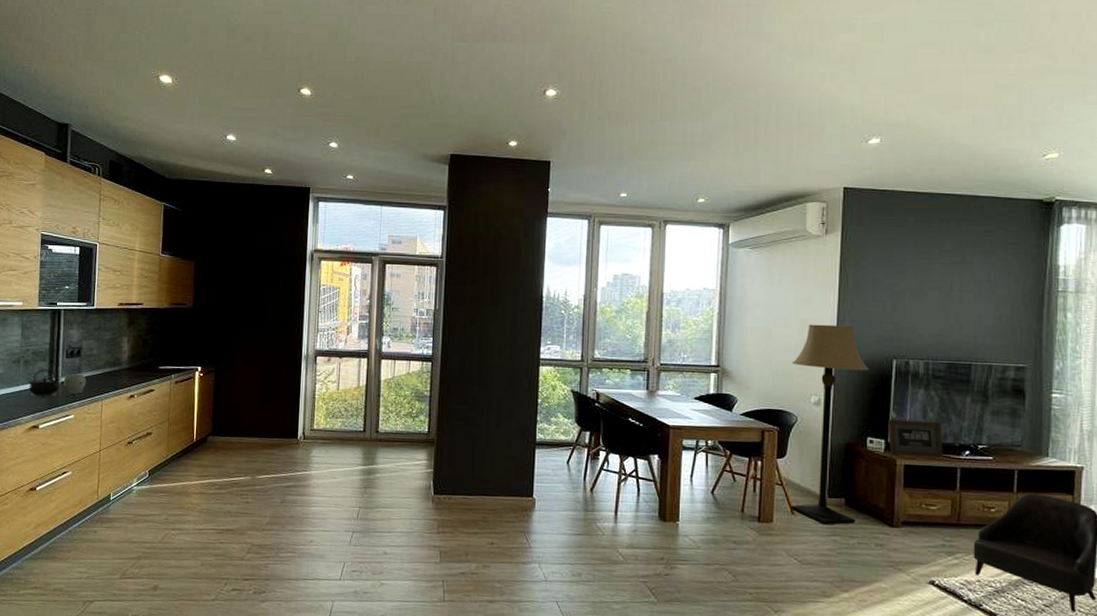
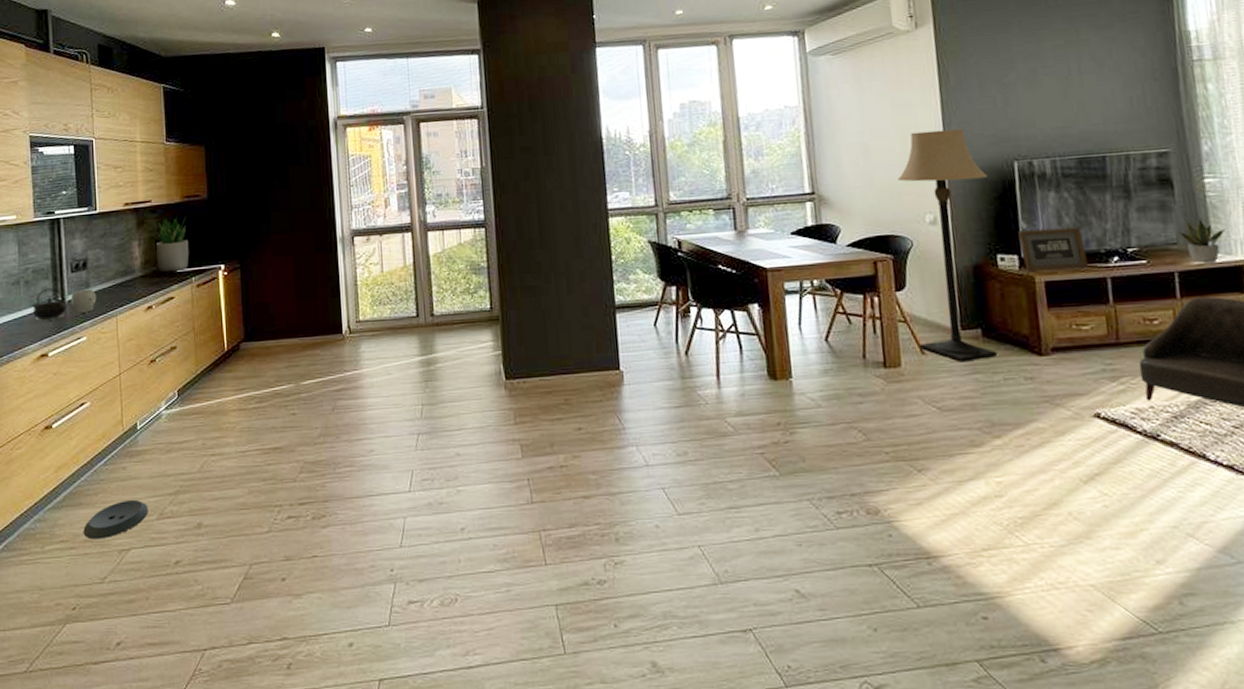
robot vacuum: none [54,558,113,590] -> present [83,499,148,540]
planter: none [142,318,173,367] -> present [155,214,189,272]
potted plant: none [1024,427,1063,466] -> present [1179,218,1226,263]

